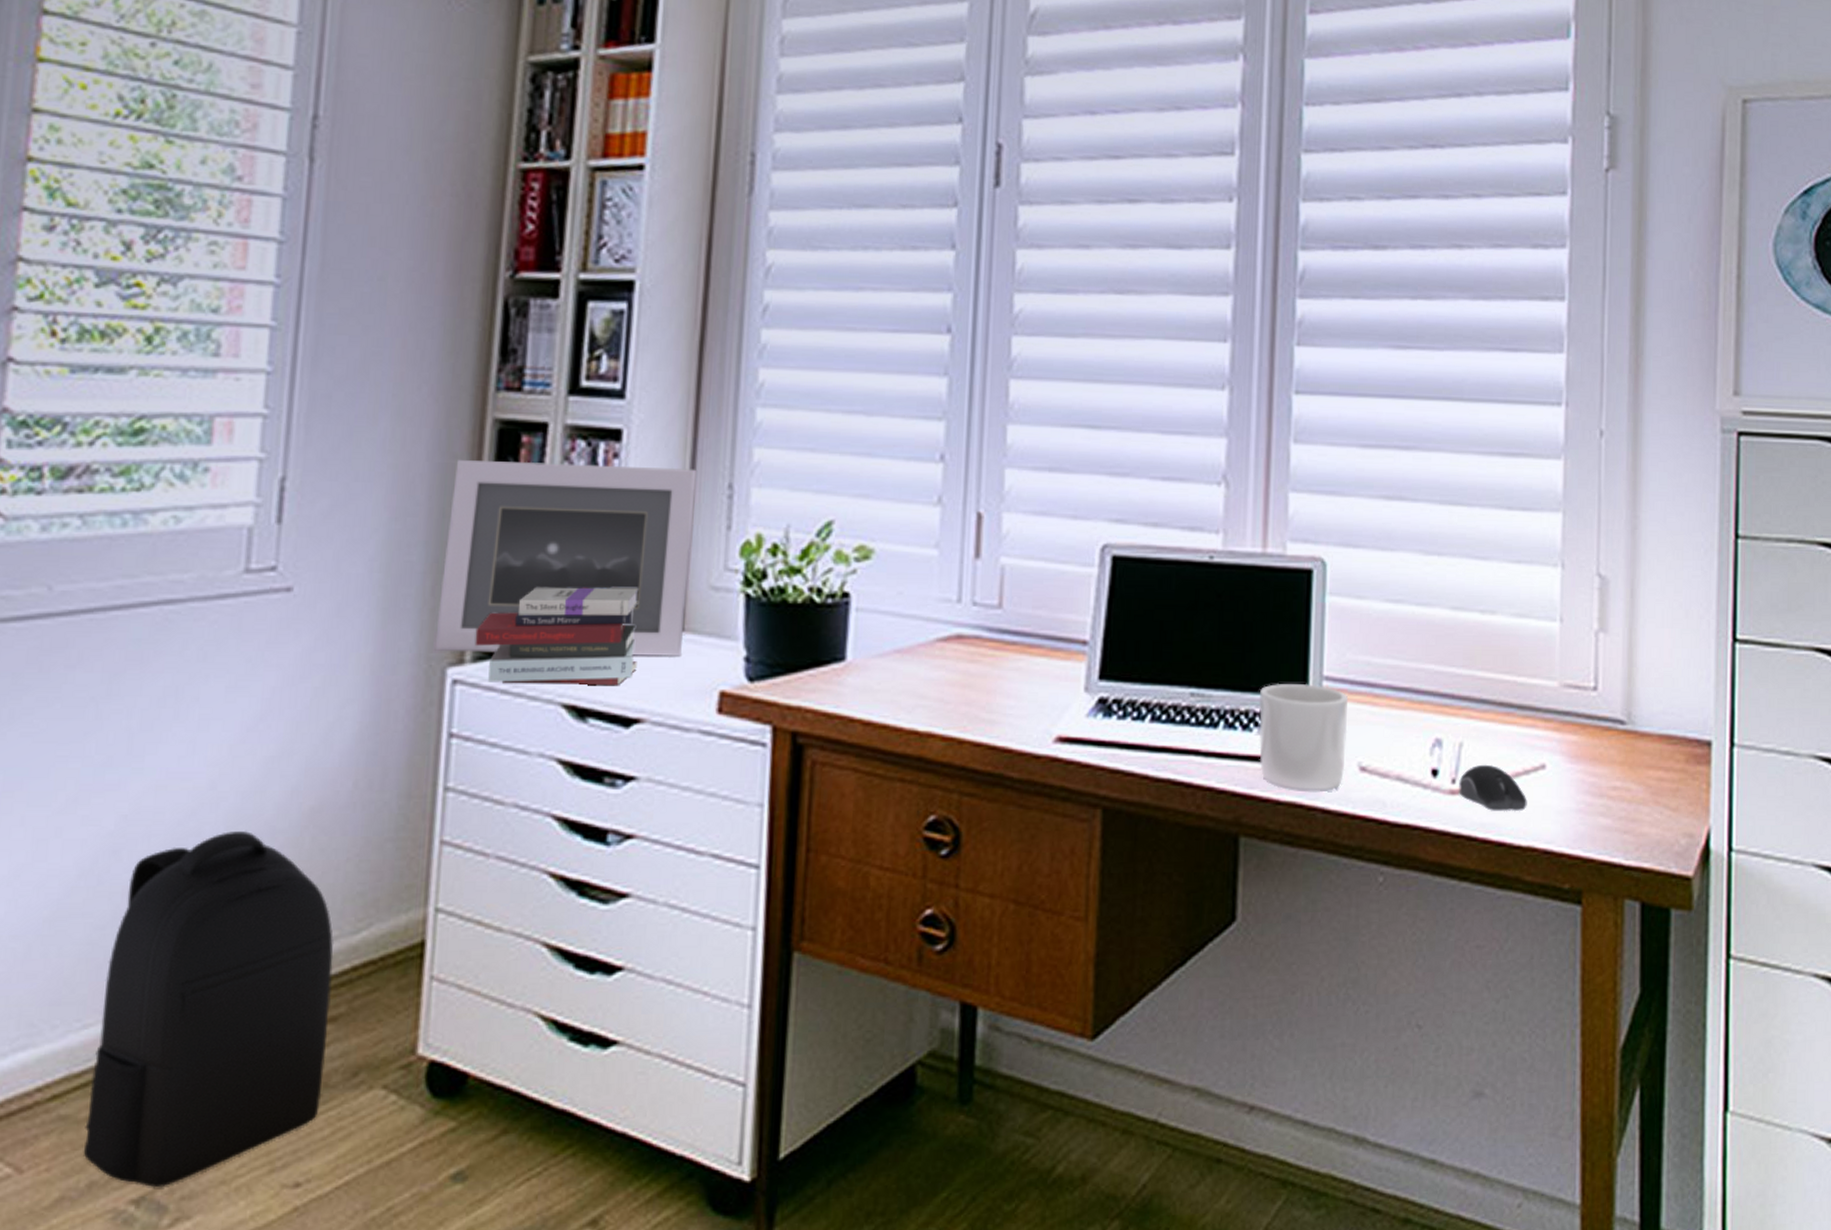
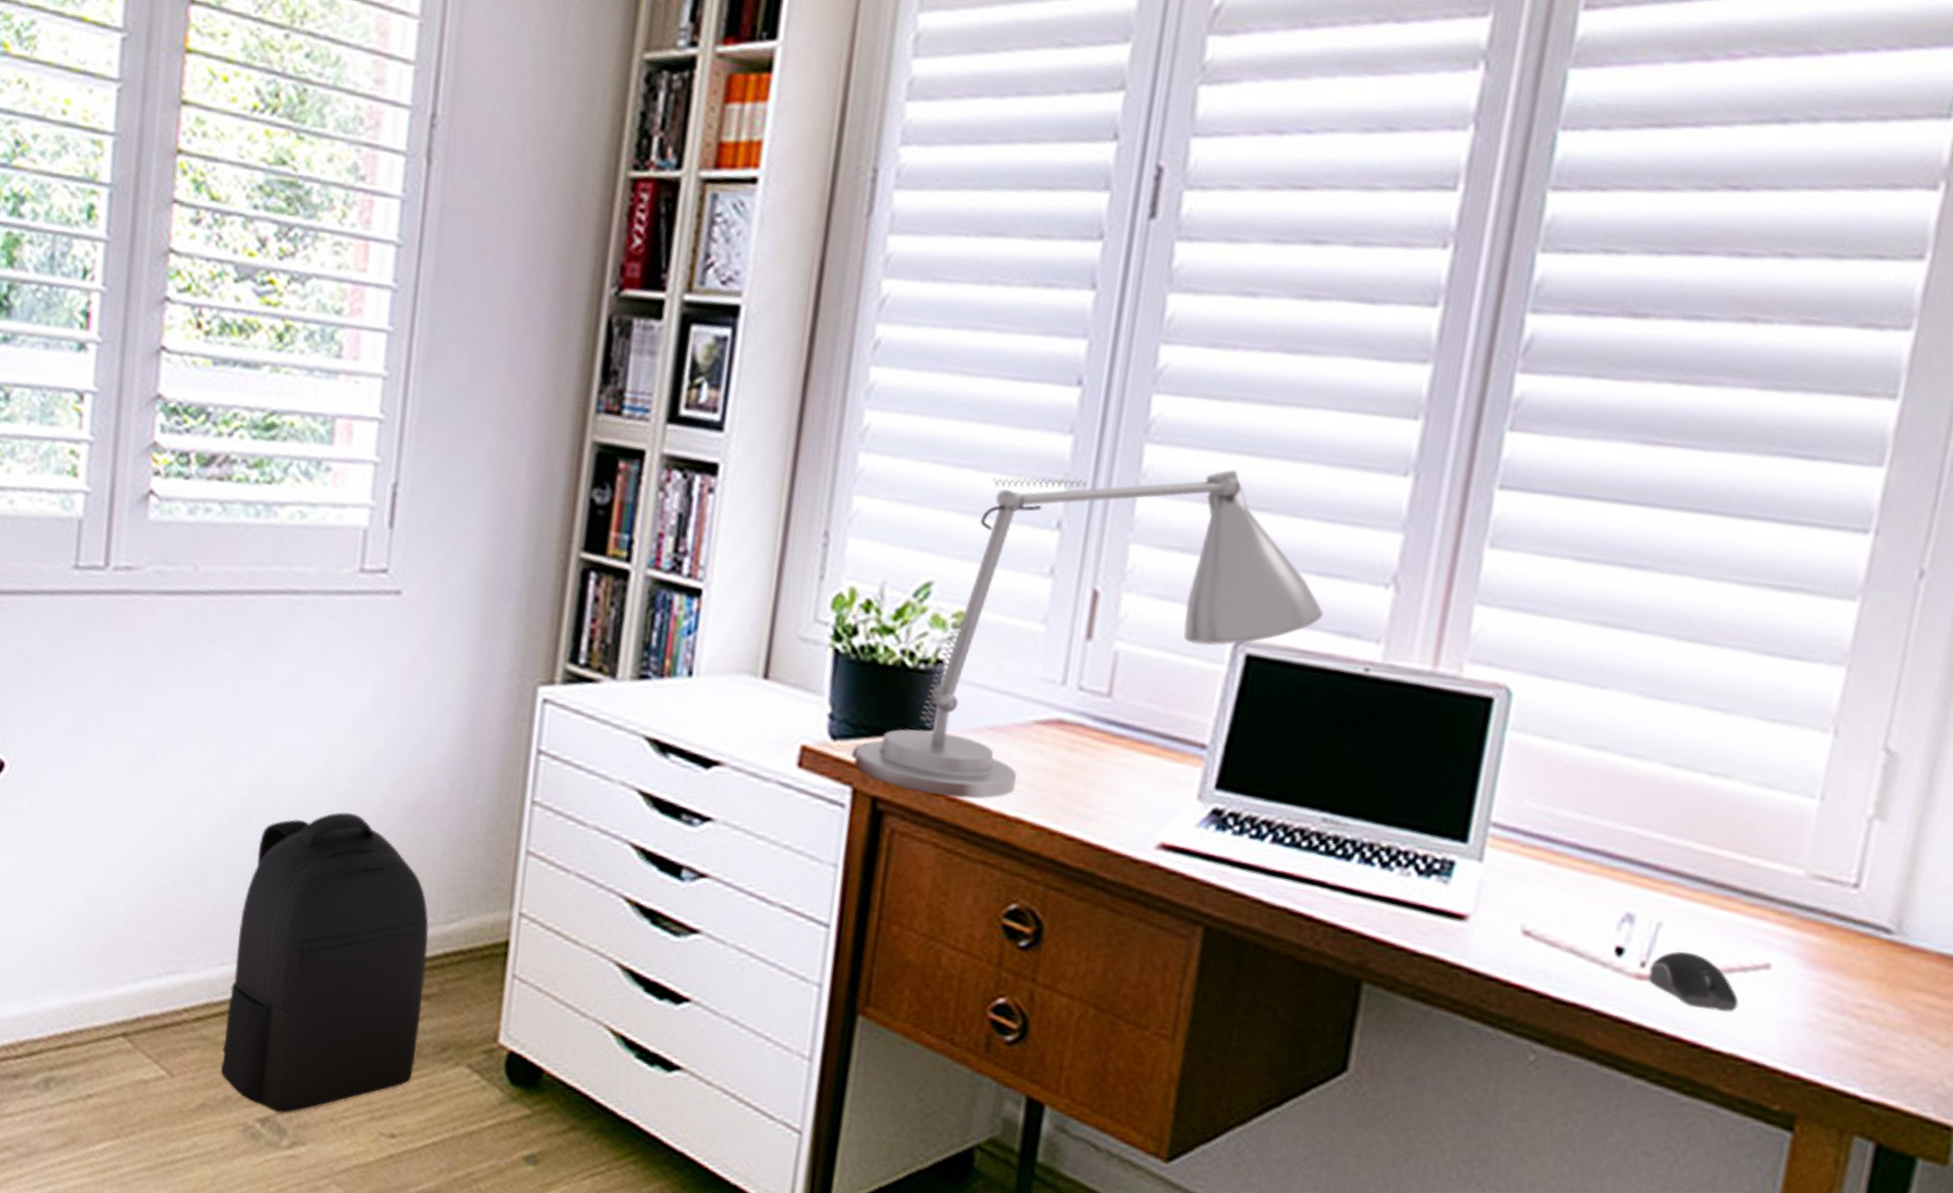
picture frame: present [434,460,696,656] -> none [528,481,792,704]
books: present [474,587,639,685] -> none [565,617,726,725]
desk lamp: none [769,396,1172,722] -> present [851,469,1324,800]
mug: present [1259,684,1349,793] -> none [1397,822,1519,952]

